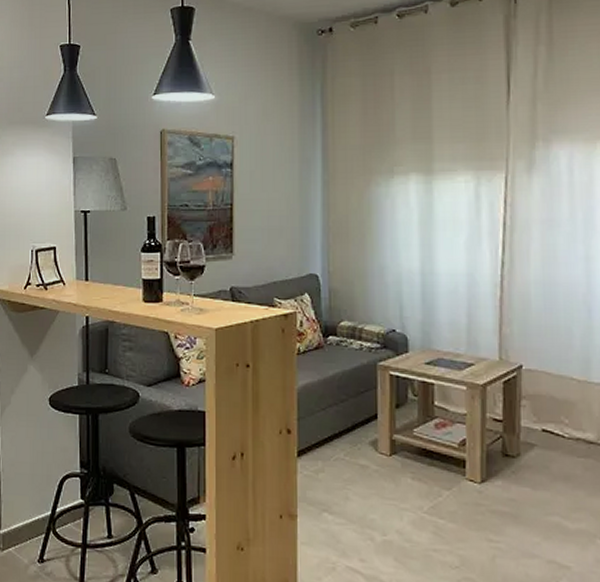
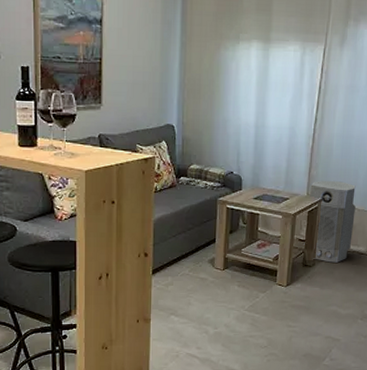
air purifier: none [501,340,574,454] -> present [304,180,356,263]

